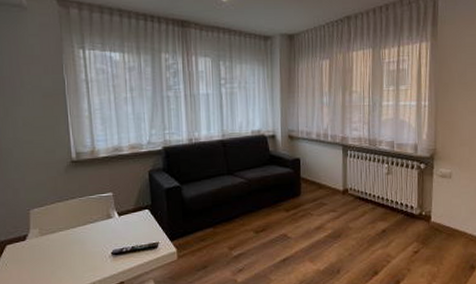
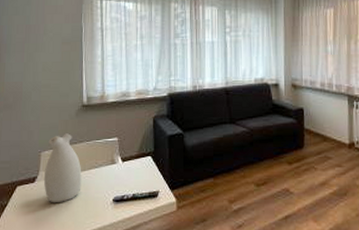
vase: none [35,190,77,260] -> present [44,133,82,203]

